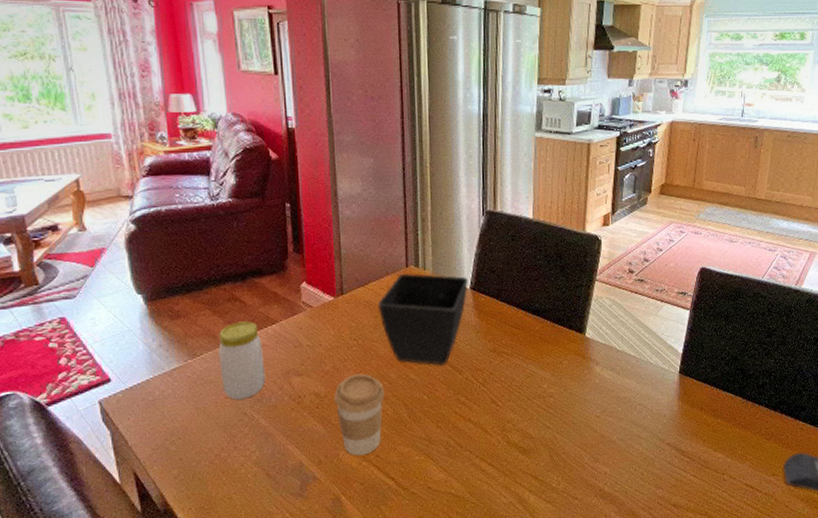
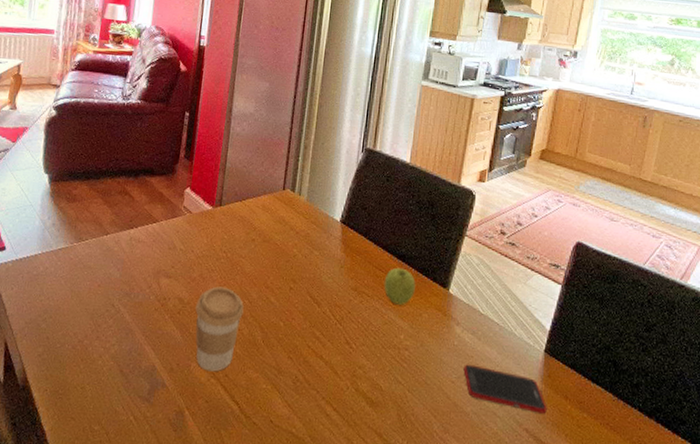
jar: present [218,321,266,400] -> none [98,214,141,291]
flower pot: present [377,273,468,366] -> none [250,196,339,294]
fruit: none [521,322,553,357] -> present [384,267,416,305]
cell phone: none [606,397,685,428] -> present [463,364,547,414]

